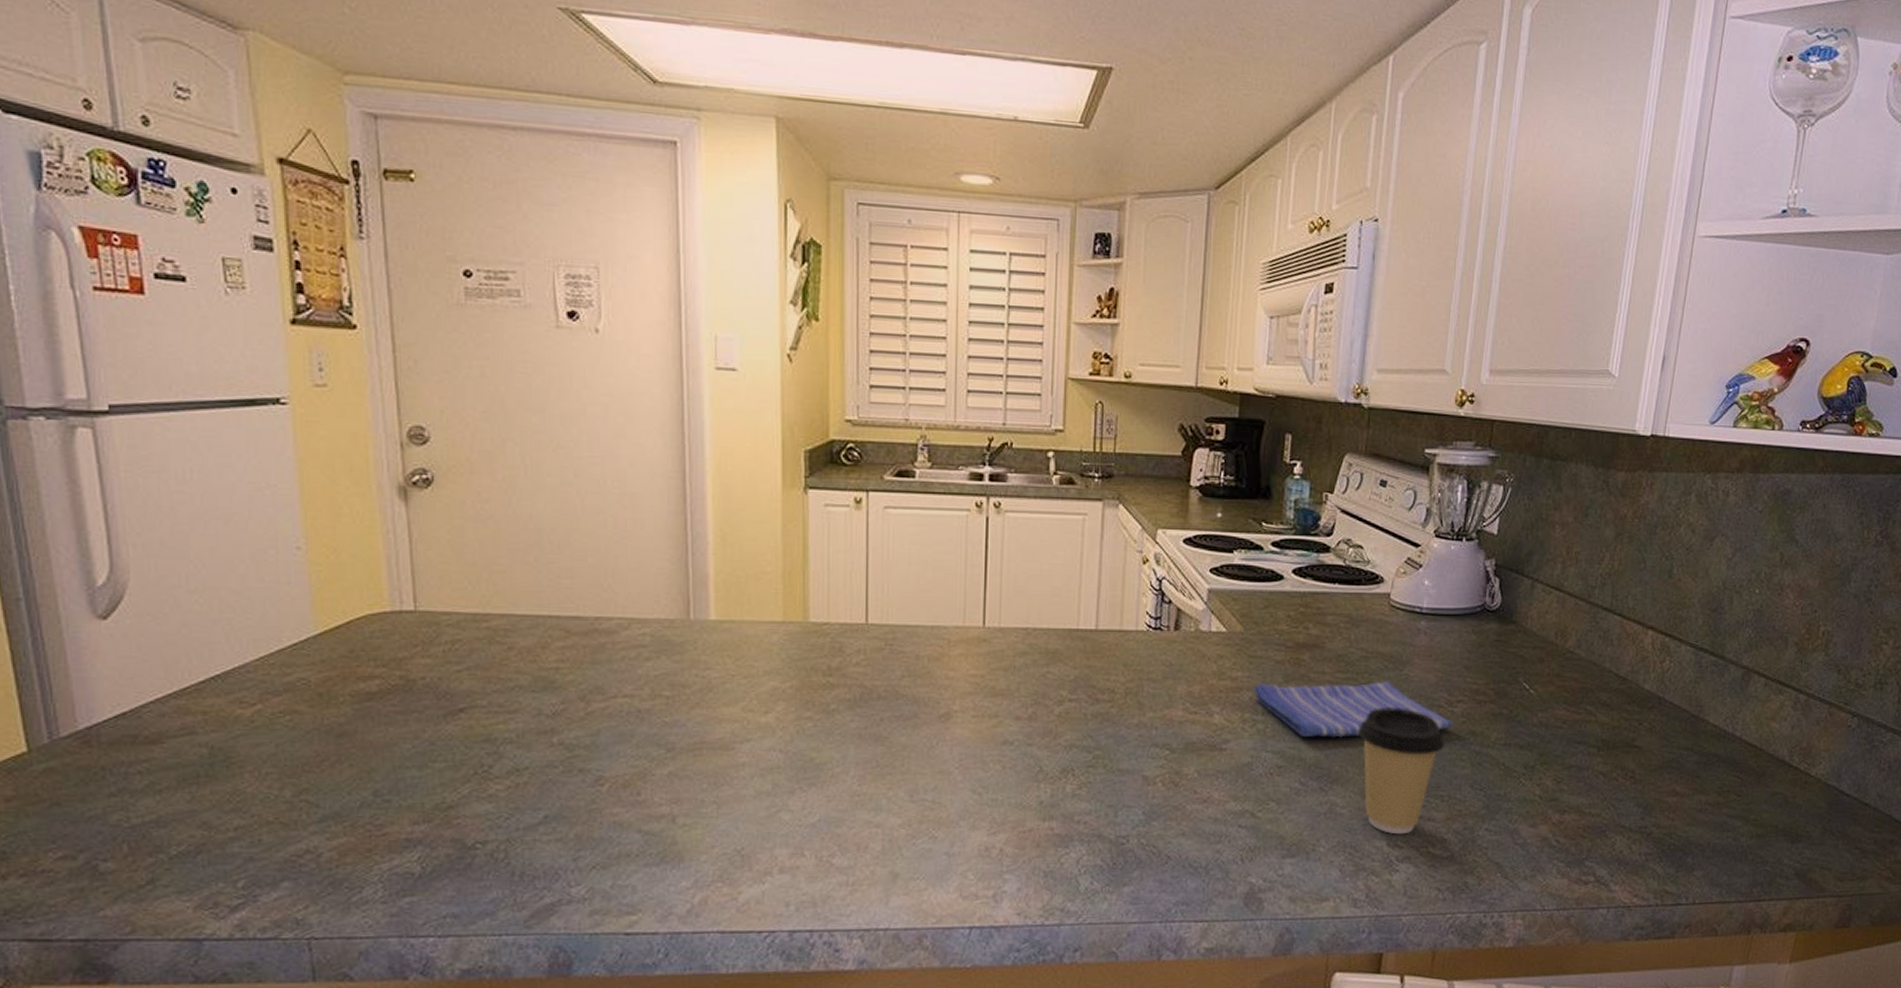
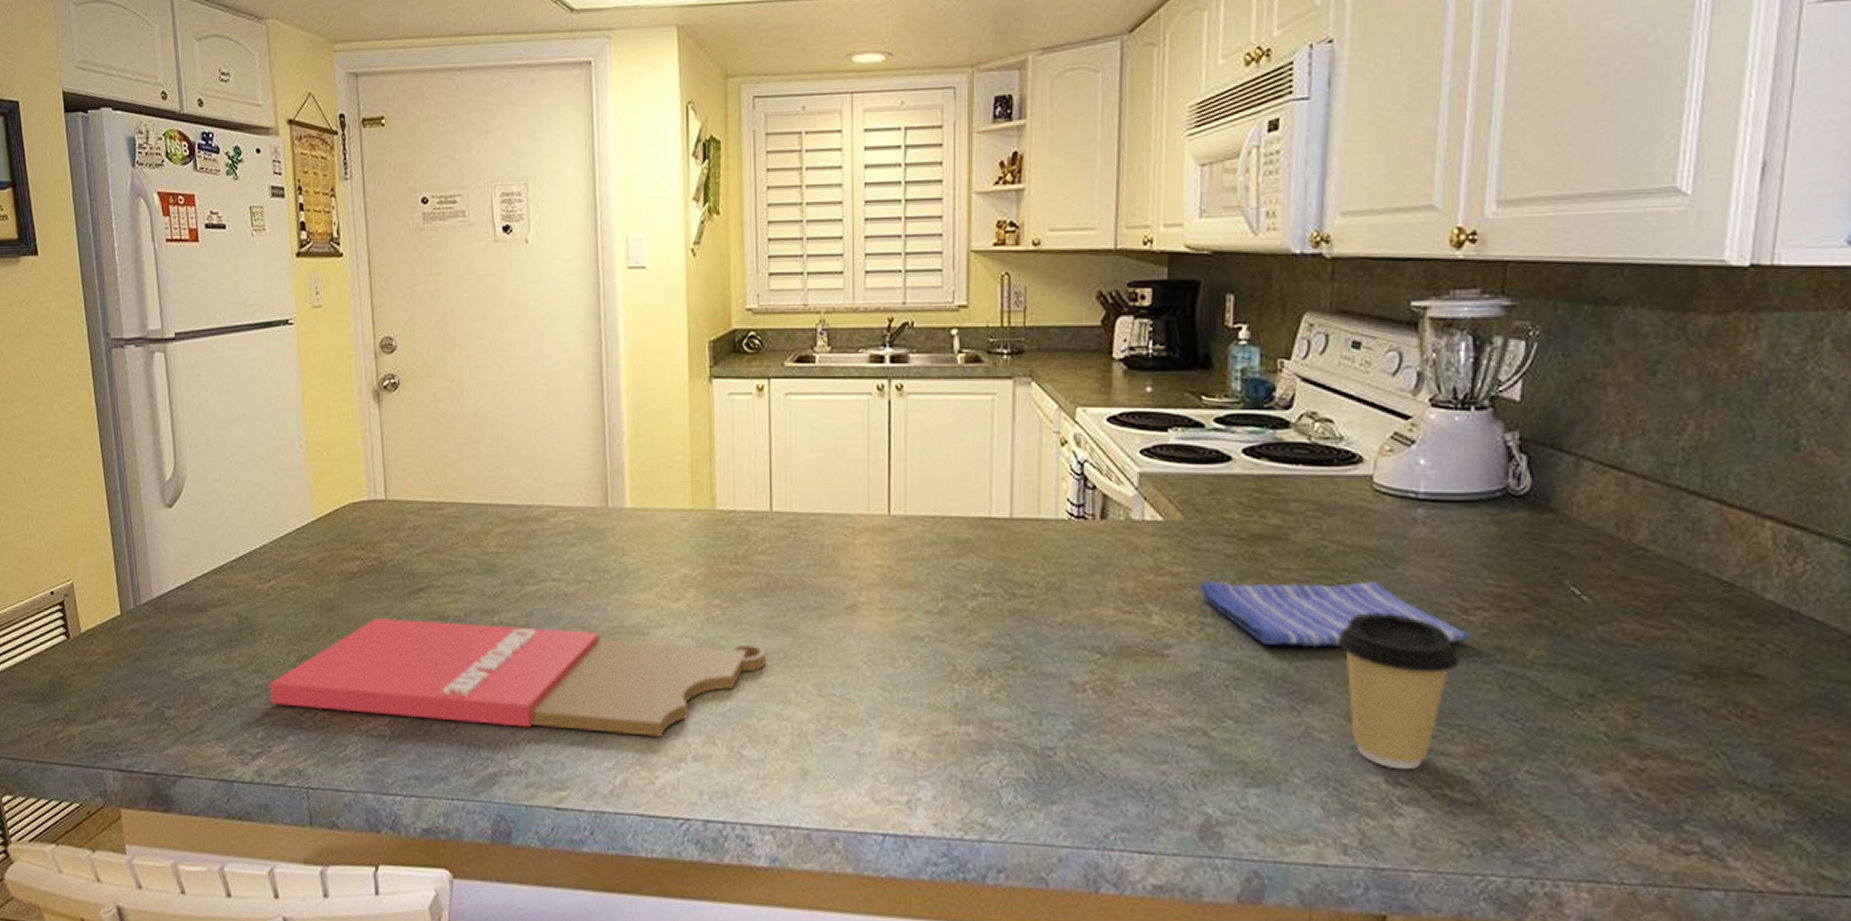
cutting board: none [255,742,858,853] -> present [270,617,766,737]

